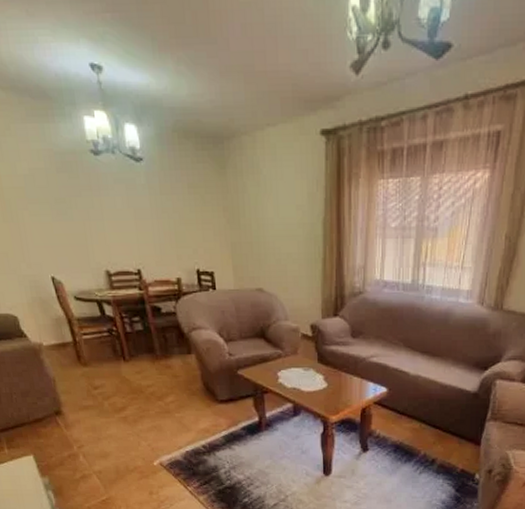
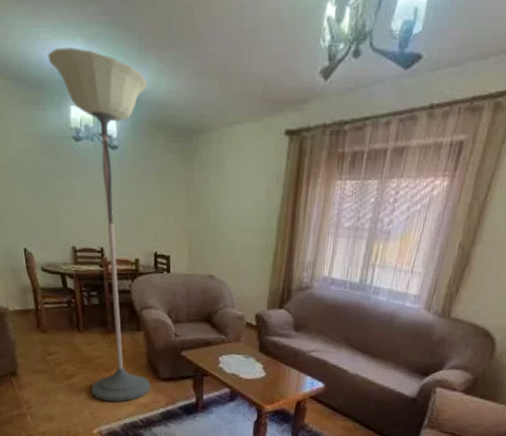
floor lamp: none [50,51,210,431] -> present [48,47,151,402]

